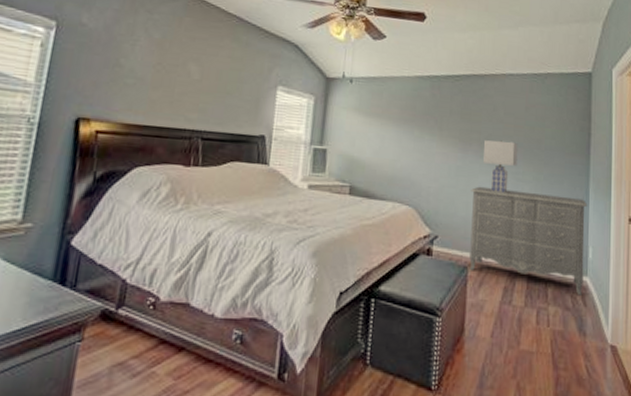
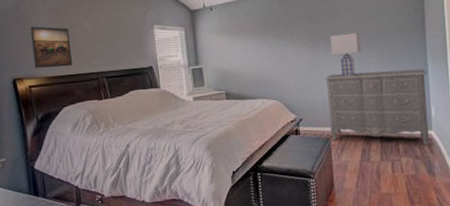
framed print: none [110,57,169,116] -> present [30,26,72,68]

